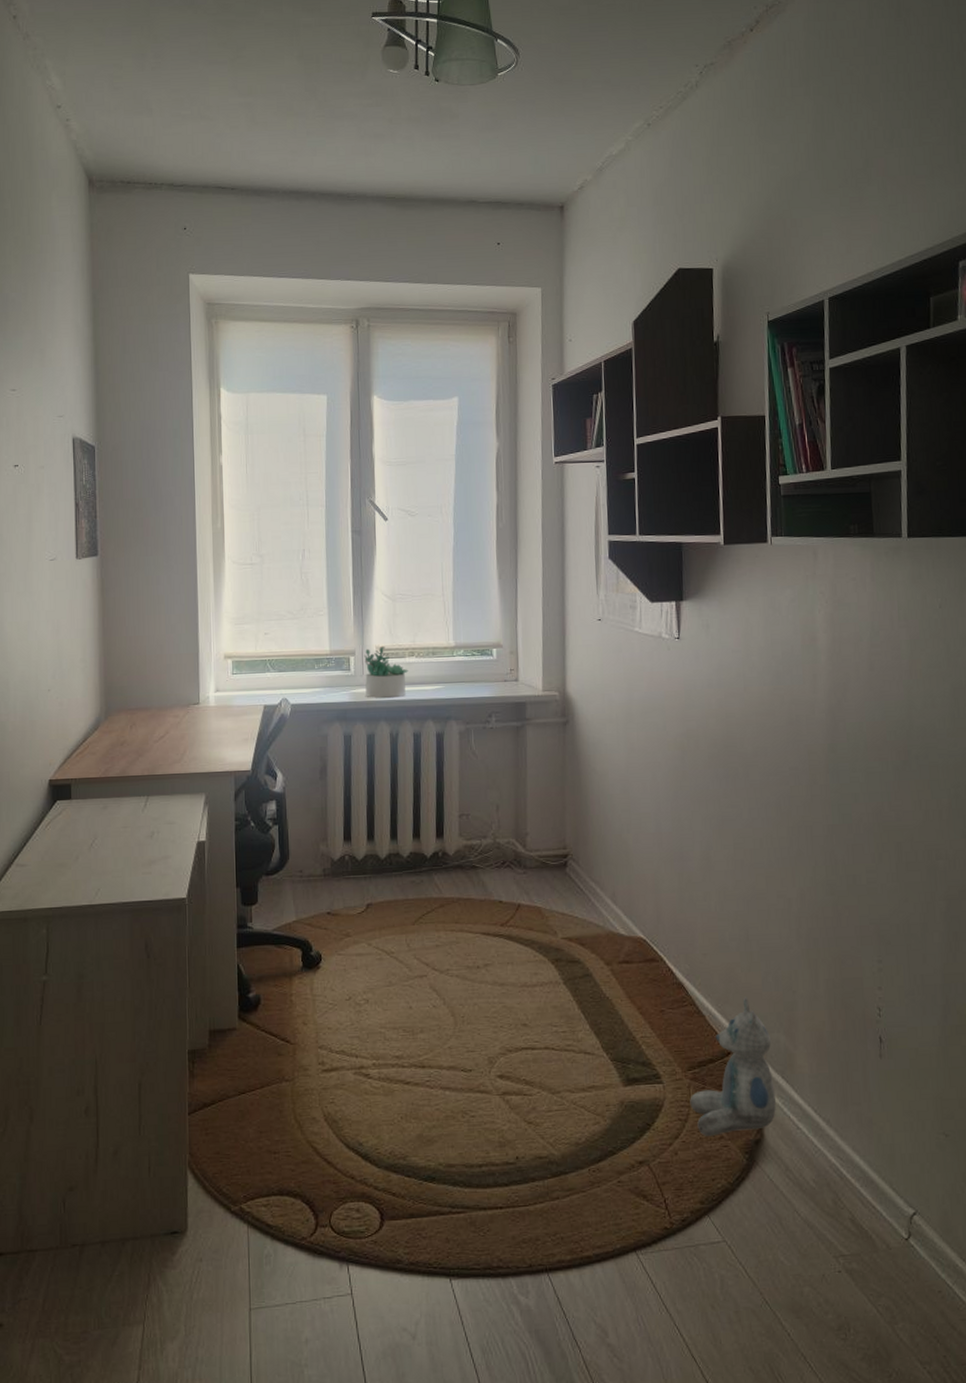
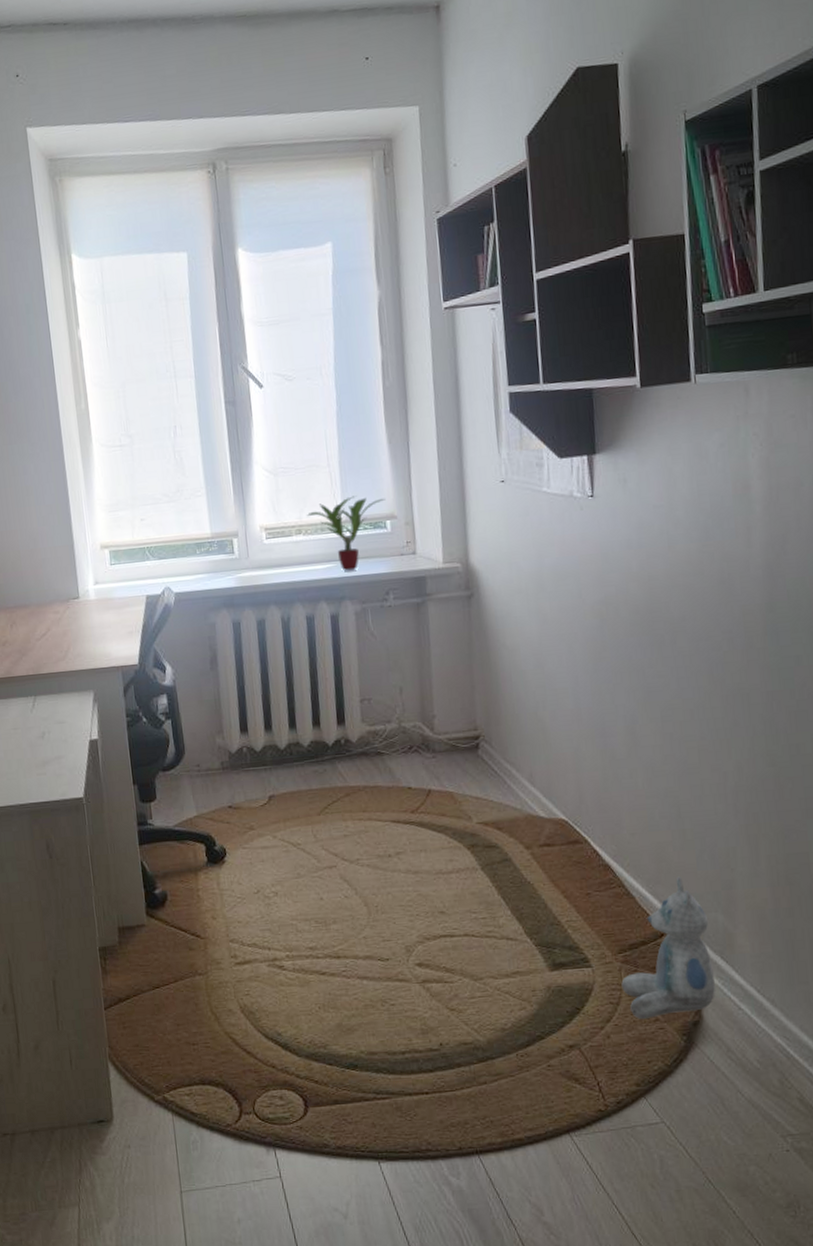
succulent plant: present [364,646,408,698] -> none [248,525,296,582]
potted plant: none [419,624,493,693] -> present [306,495,386,571]

